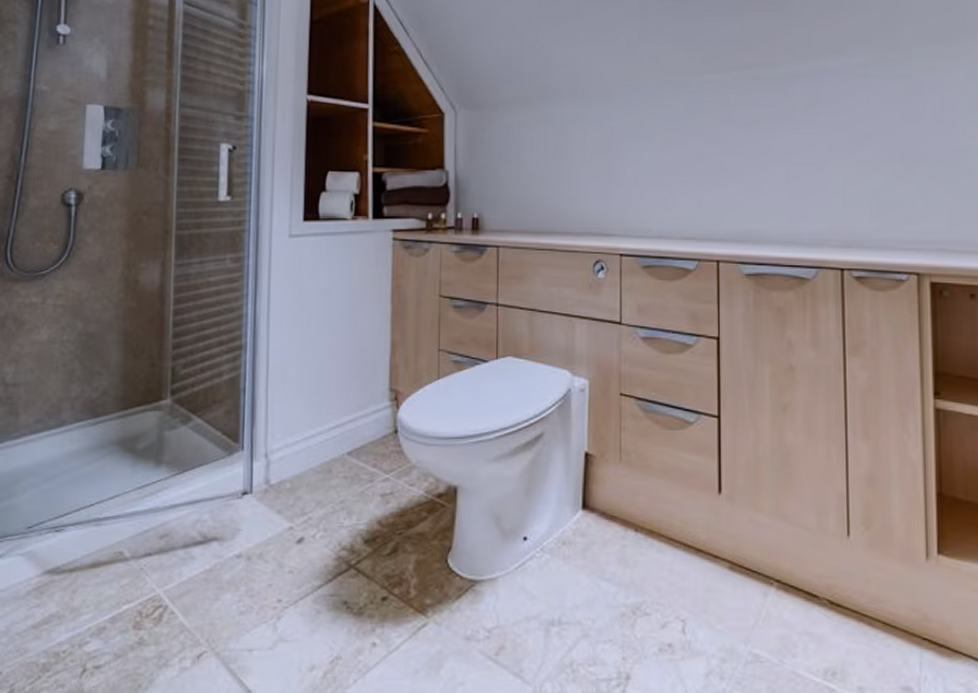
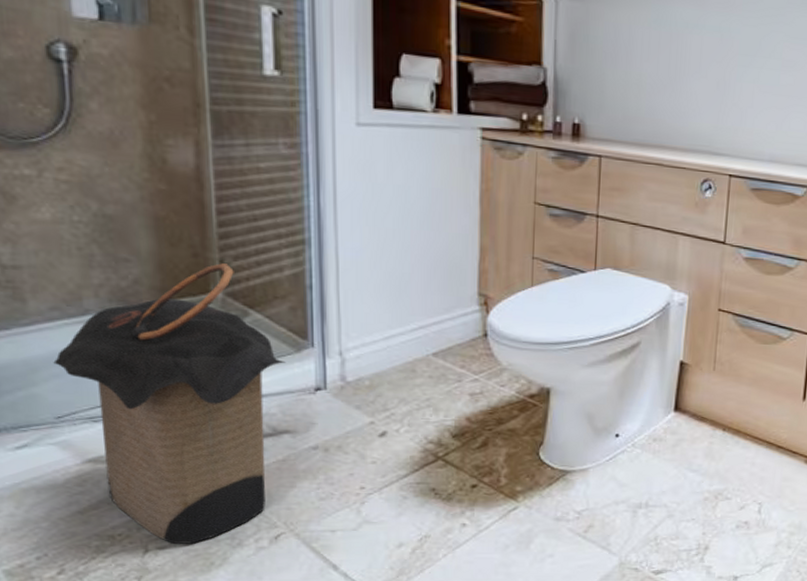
laundry hamper: none [32,372,219,663] -> present [53,263,286,544]

